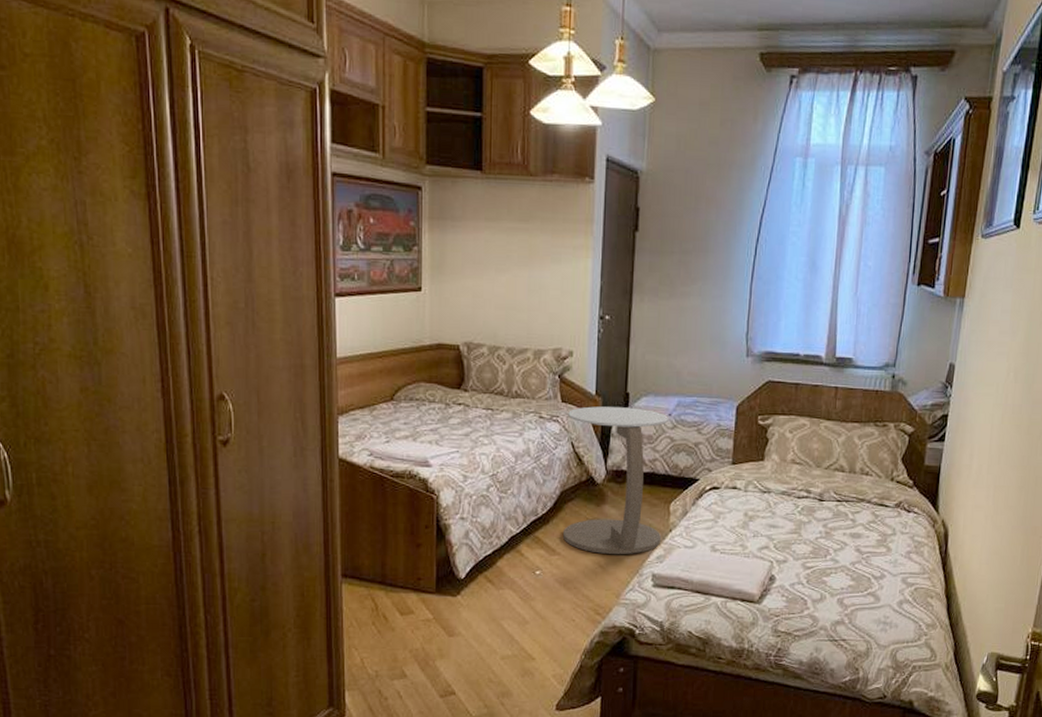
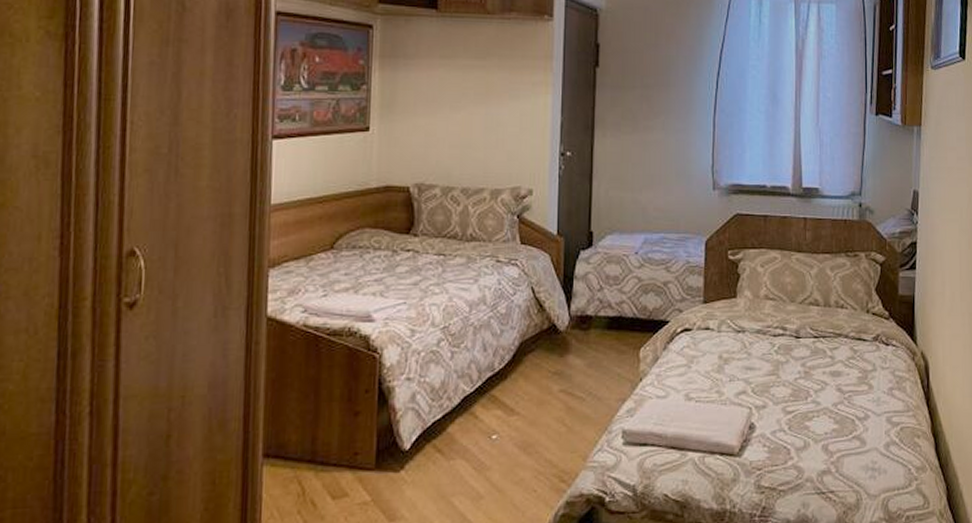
side table: present [563,406,669,555] -> none [523,247,636,411]

